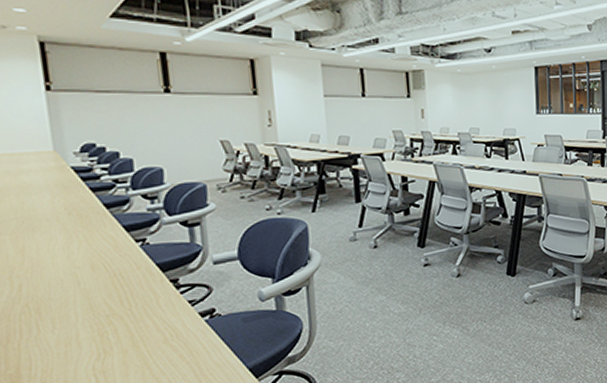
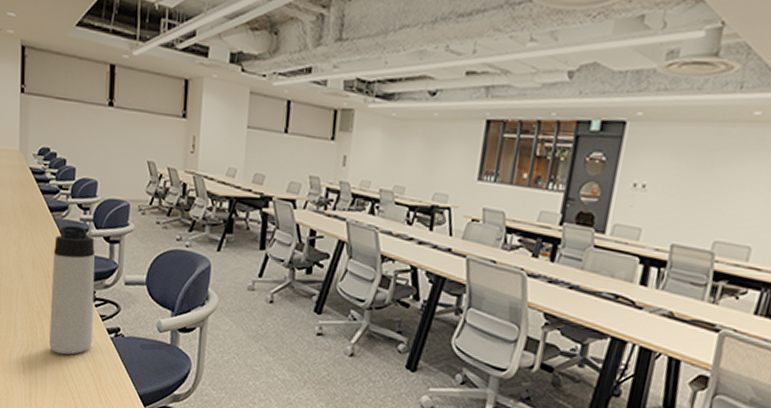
thermos bottle: none [117,217,184,354] -> present [50,225,95,355]

